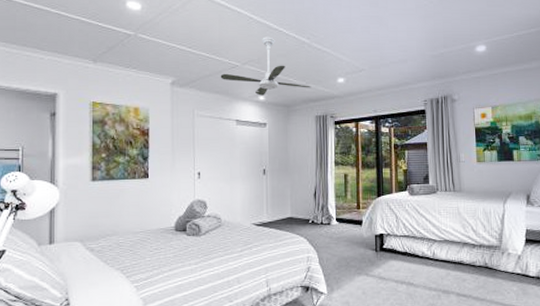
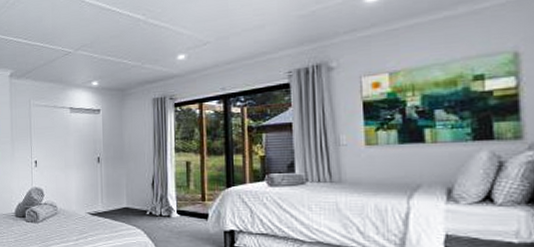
ceiling fan: present [220,37,312,96] -> none [54,18,148,81]

